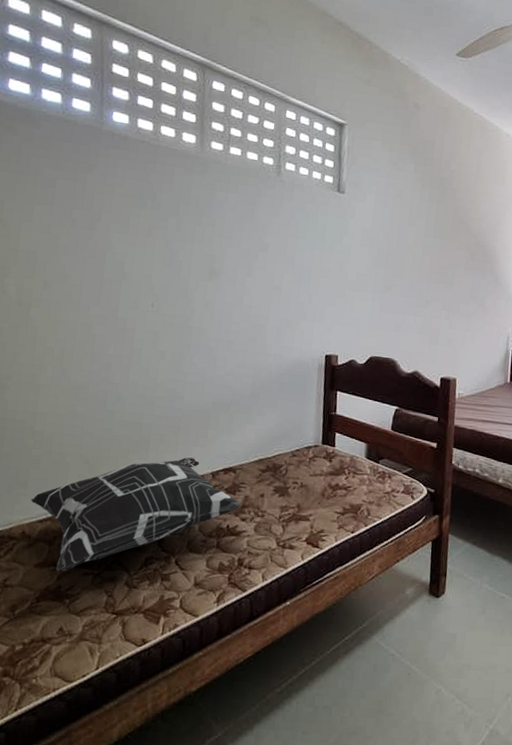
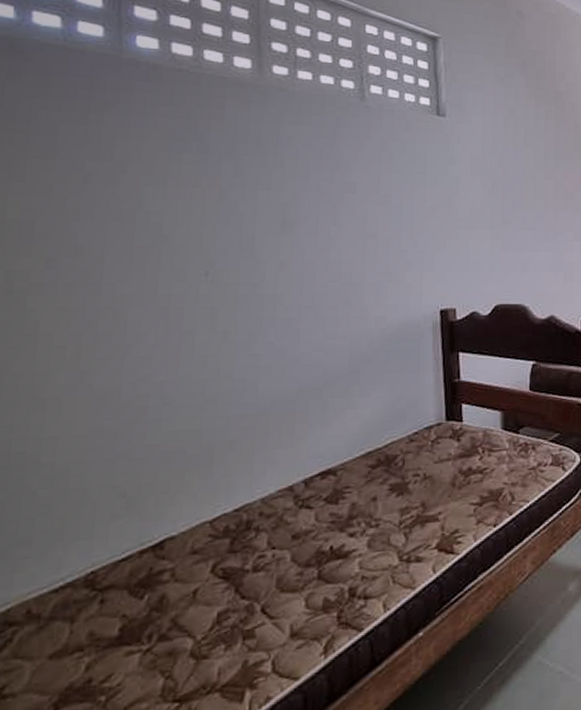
decorative pillow: present [30,457,243,572] -> none [38,465,349,659]

